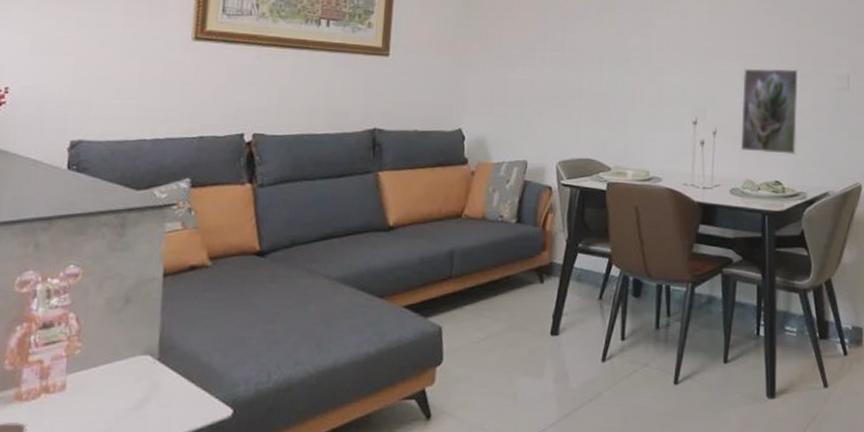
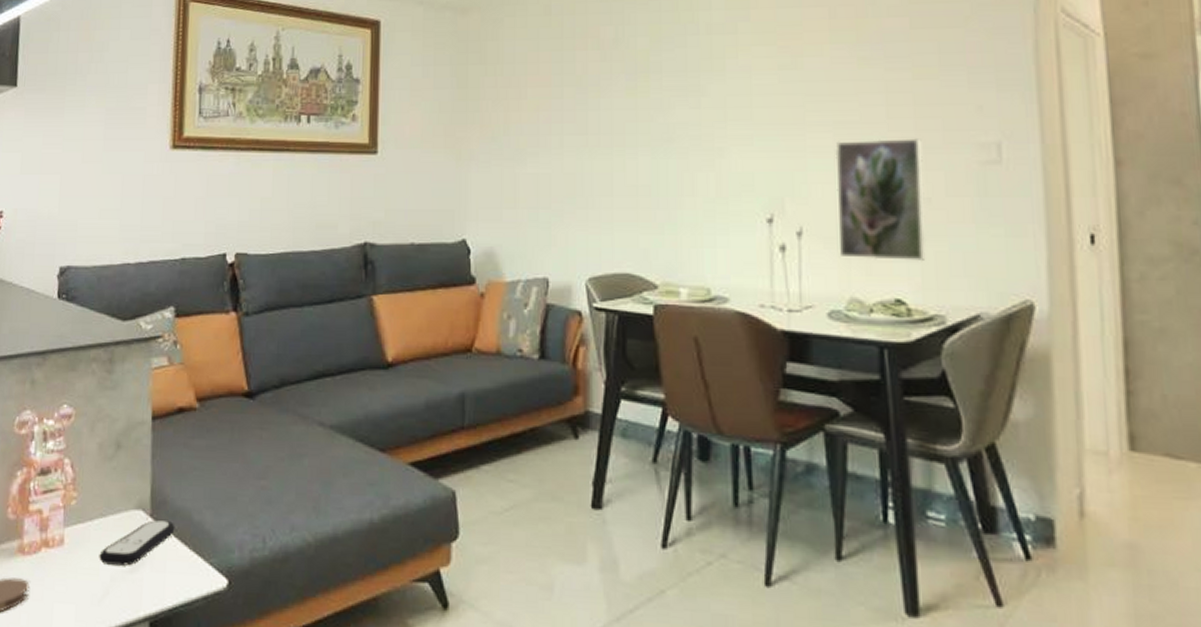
remote control: none [103,363,183,404] -> present [99,520,175,566]

